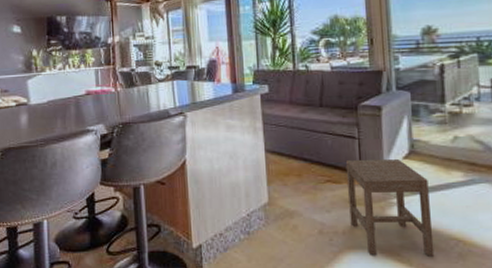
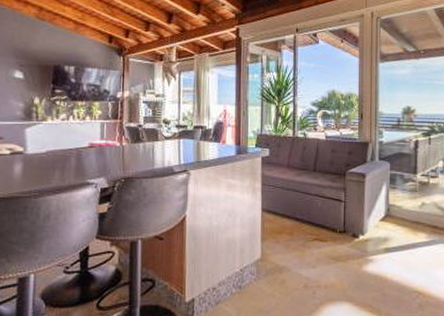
stool: present [345,158,435,256] -> none [331,220,400,307]

